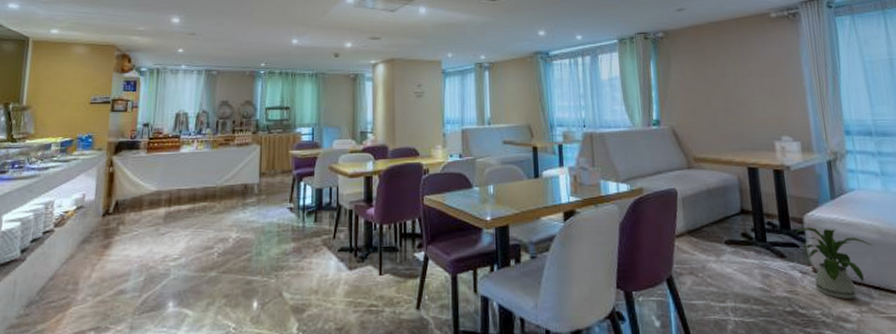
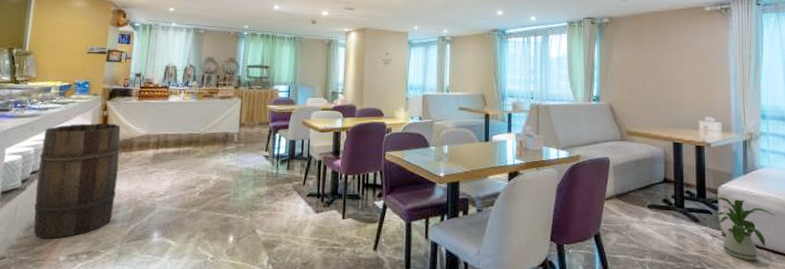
wooden barrel: none [34,181,129,315] -> present [33,123,121,239]

